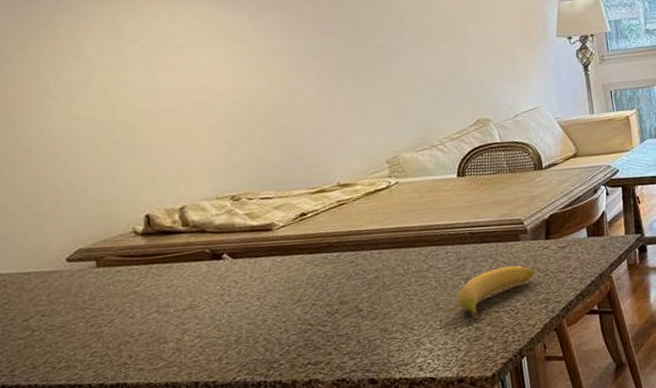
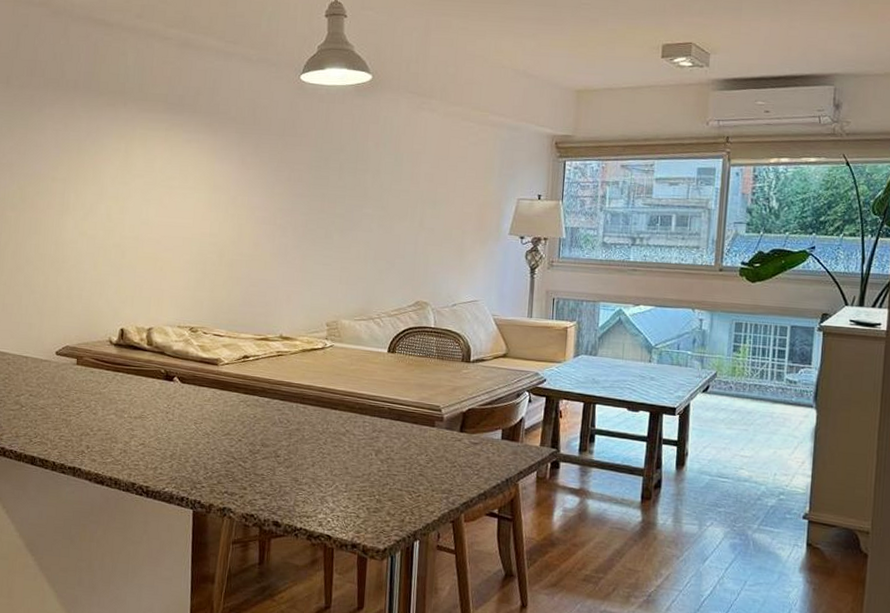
banana: present [457,265,534,319] -> none [365,448,442,492]

